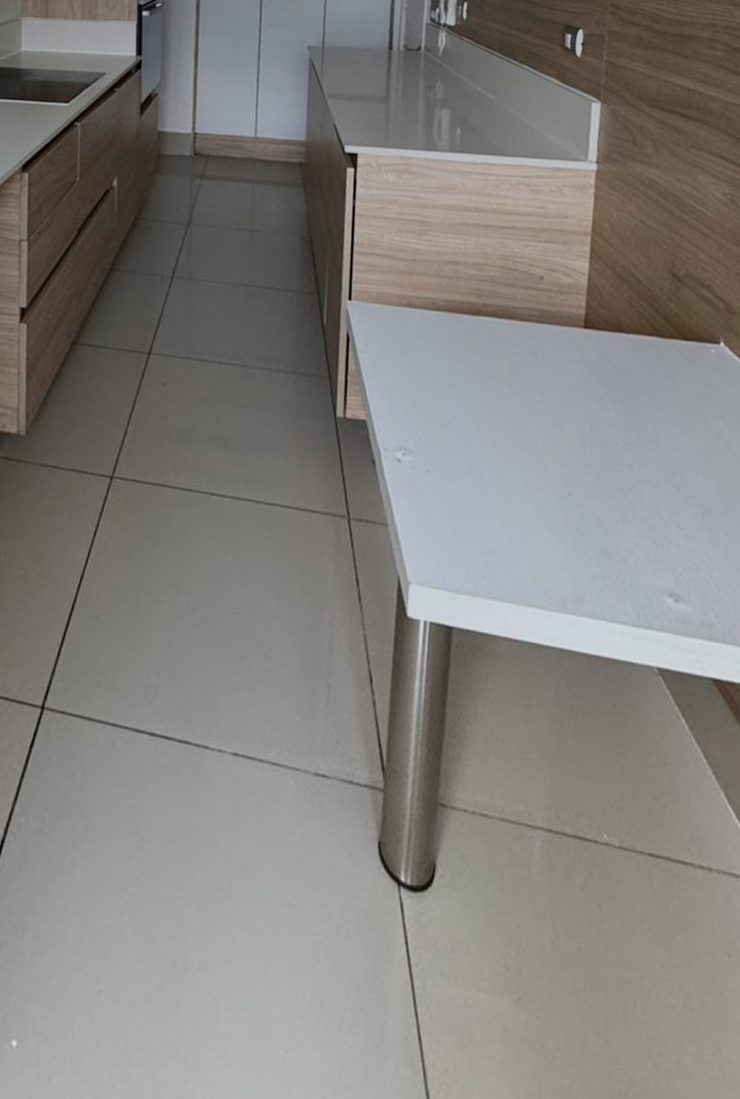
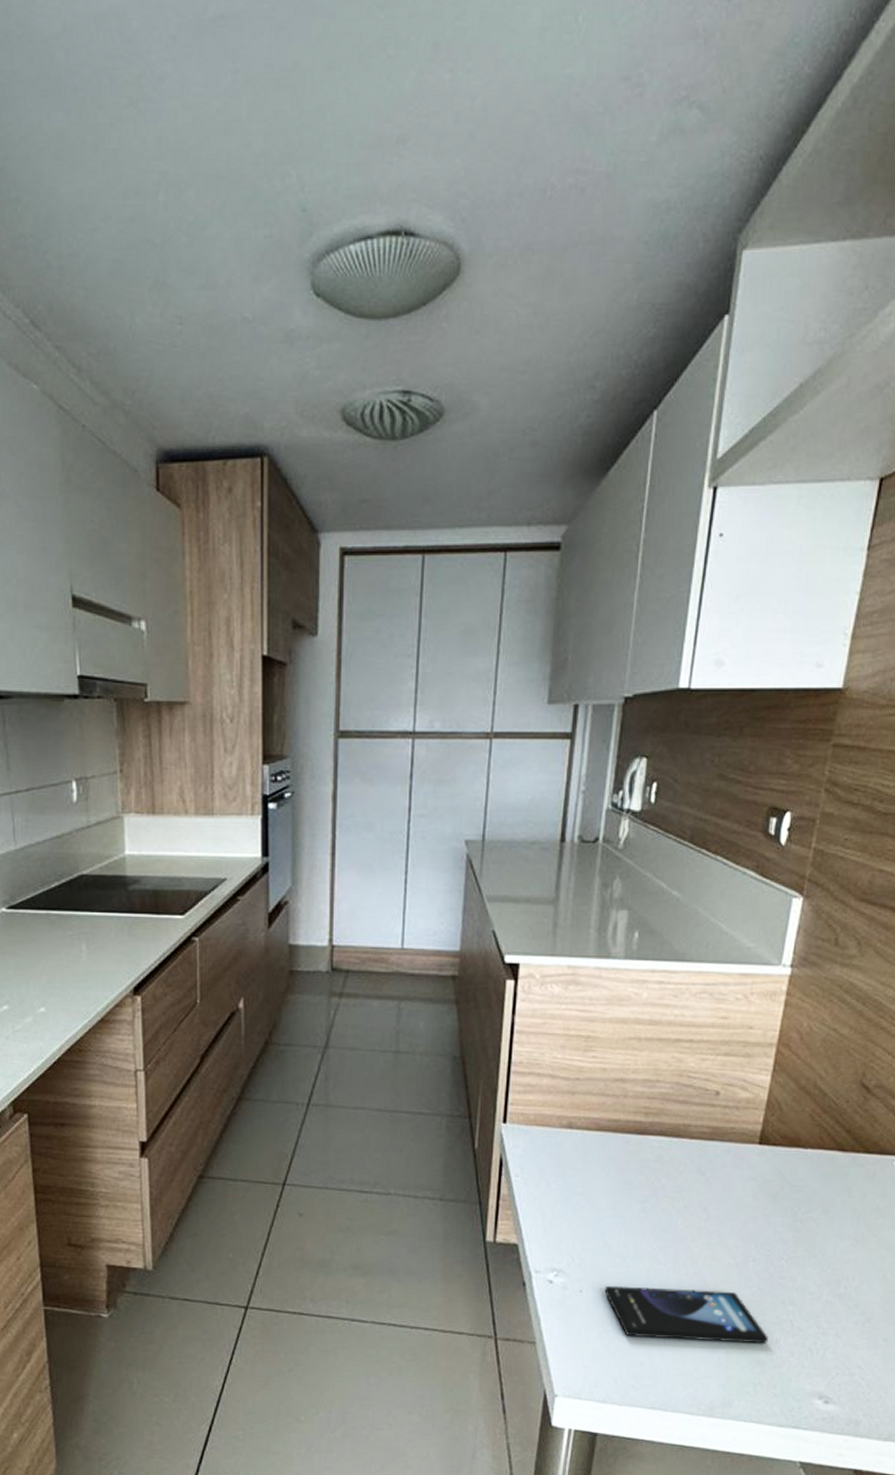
smartphone: none [450,466,612,534] -> present [604,1285,768,1343]

